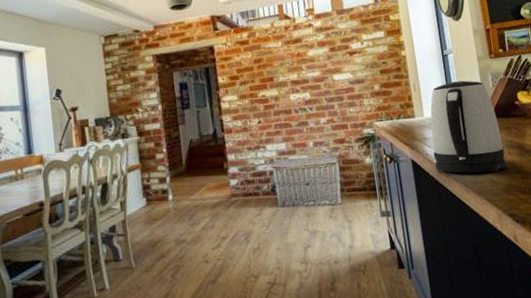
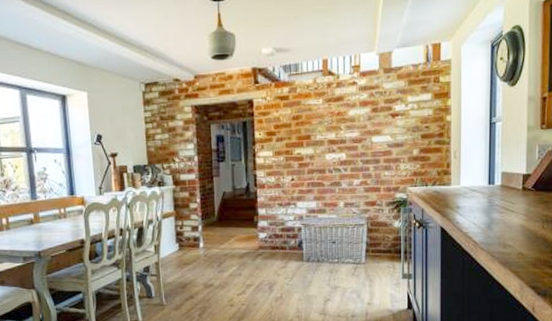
kettle: present [430,80,507,173] -> none [464,150,538,245]

